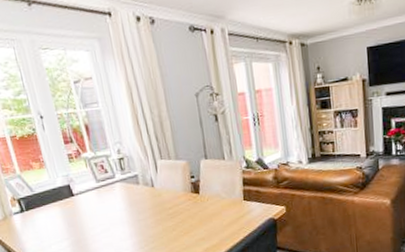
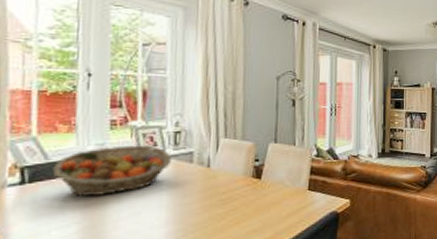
fruit basket: none [38,172,123,219] -> present [52,145,172,196]

